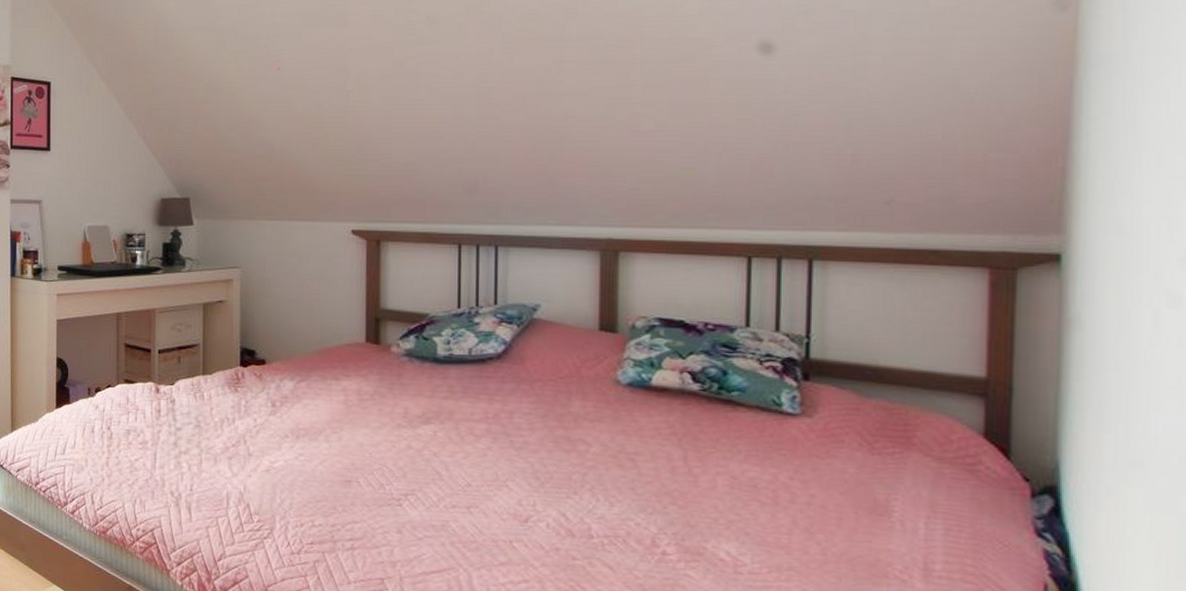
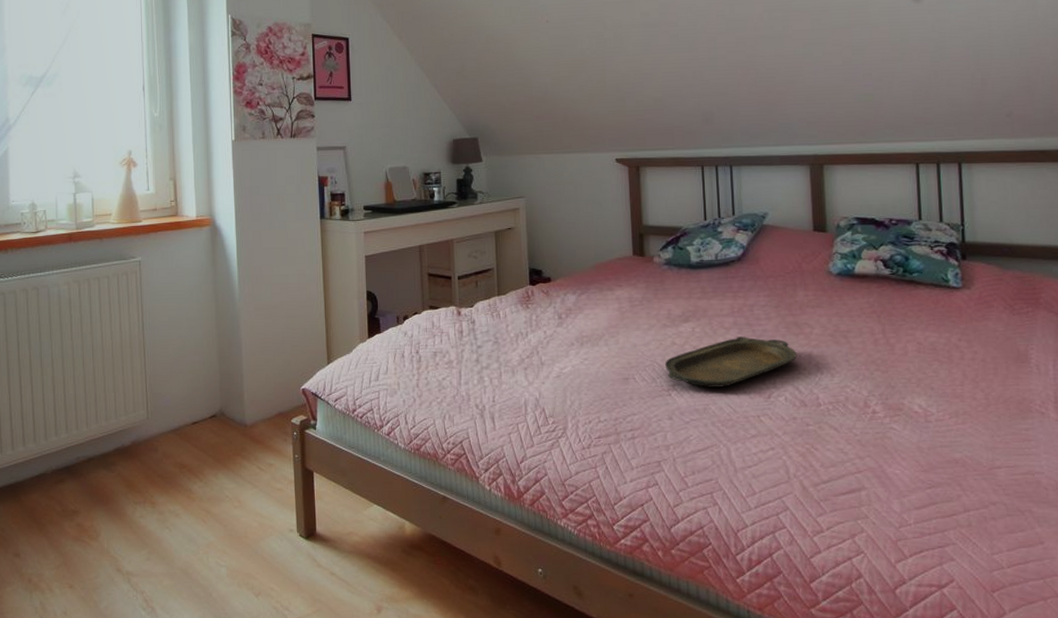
serving tray: none [397,447,566,504] -> present [665,336,797,388]

